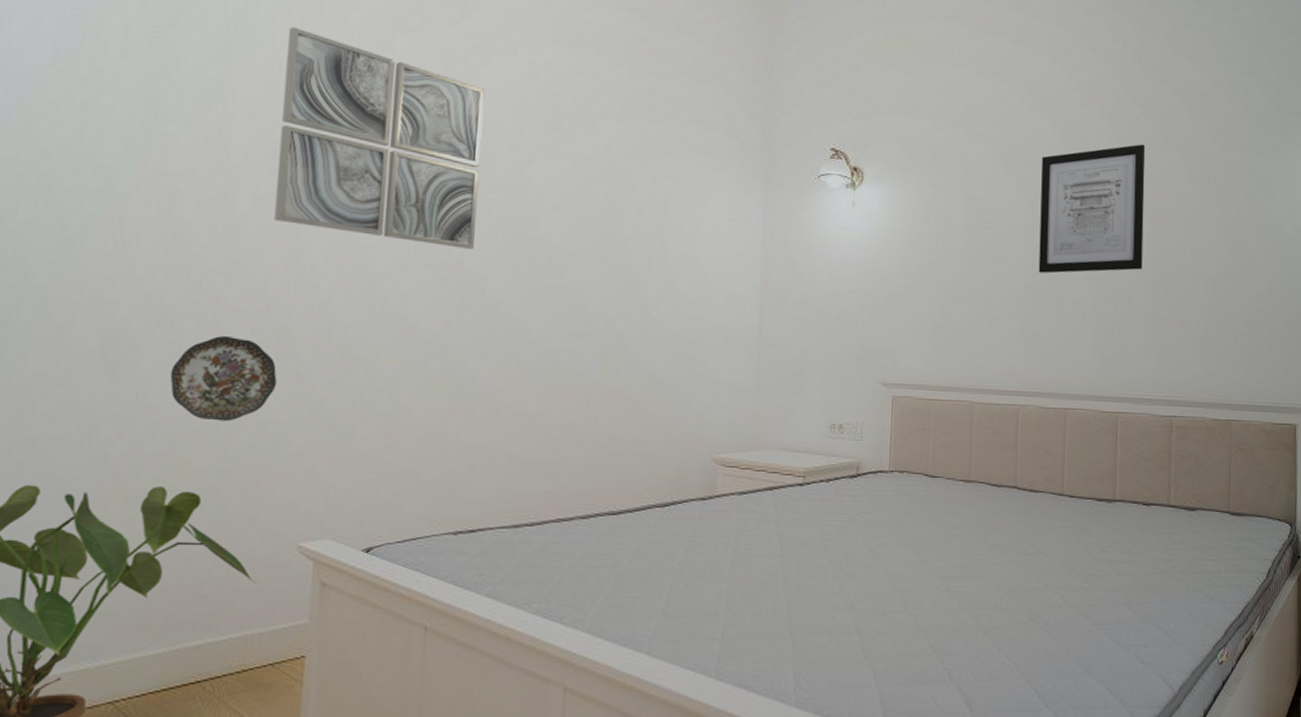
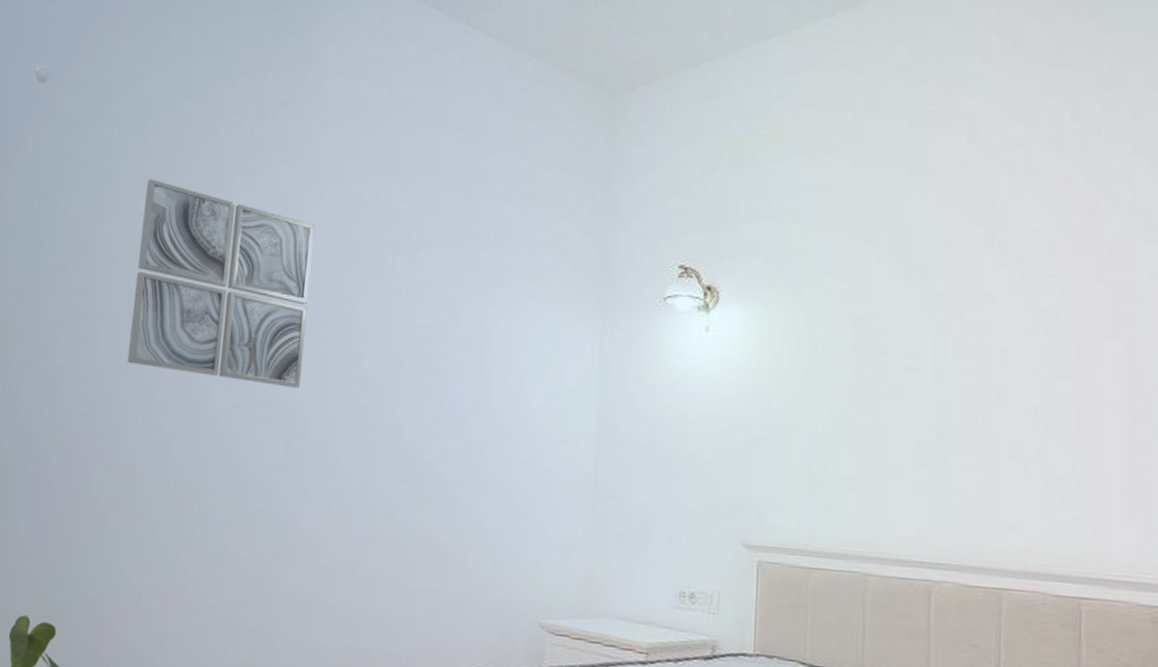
decorative plate: present [170,335,277,422] -> none [38,473,123,557]
wall art: present [1038,144,1146,274] -> none [955,238,1113,411]

